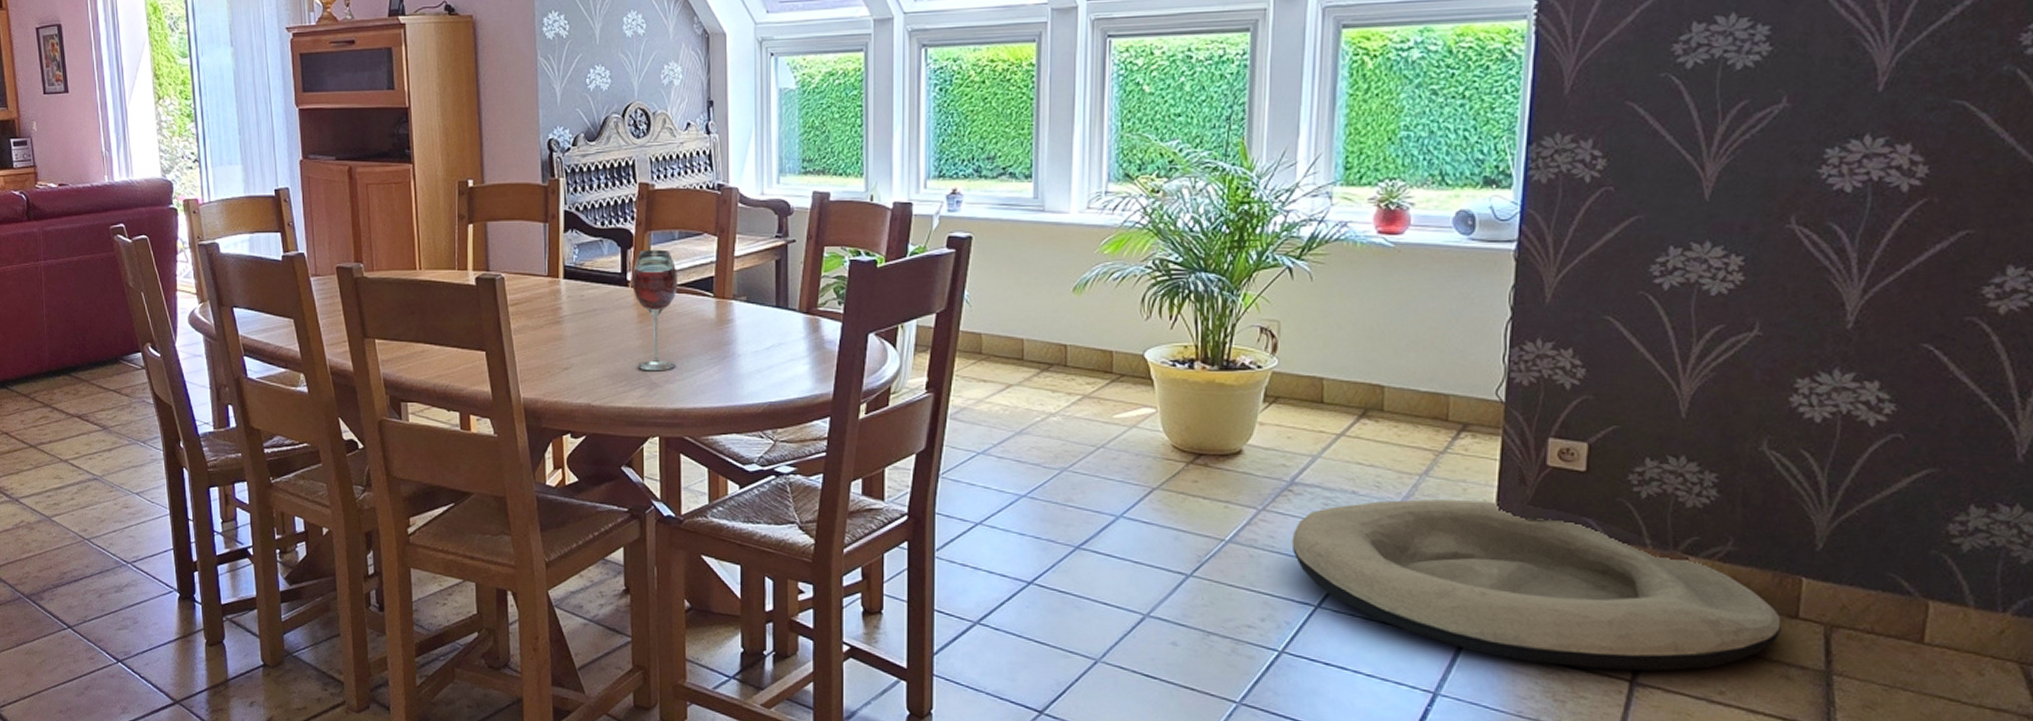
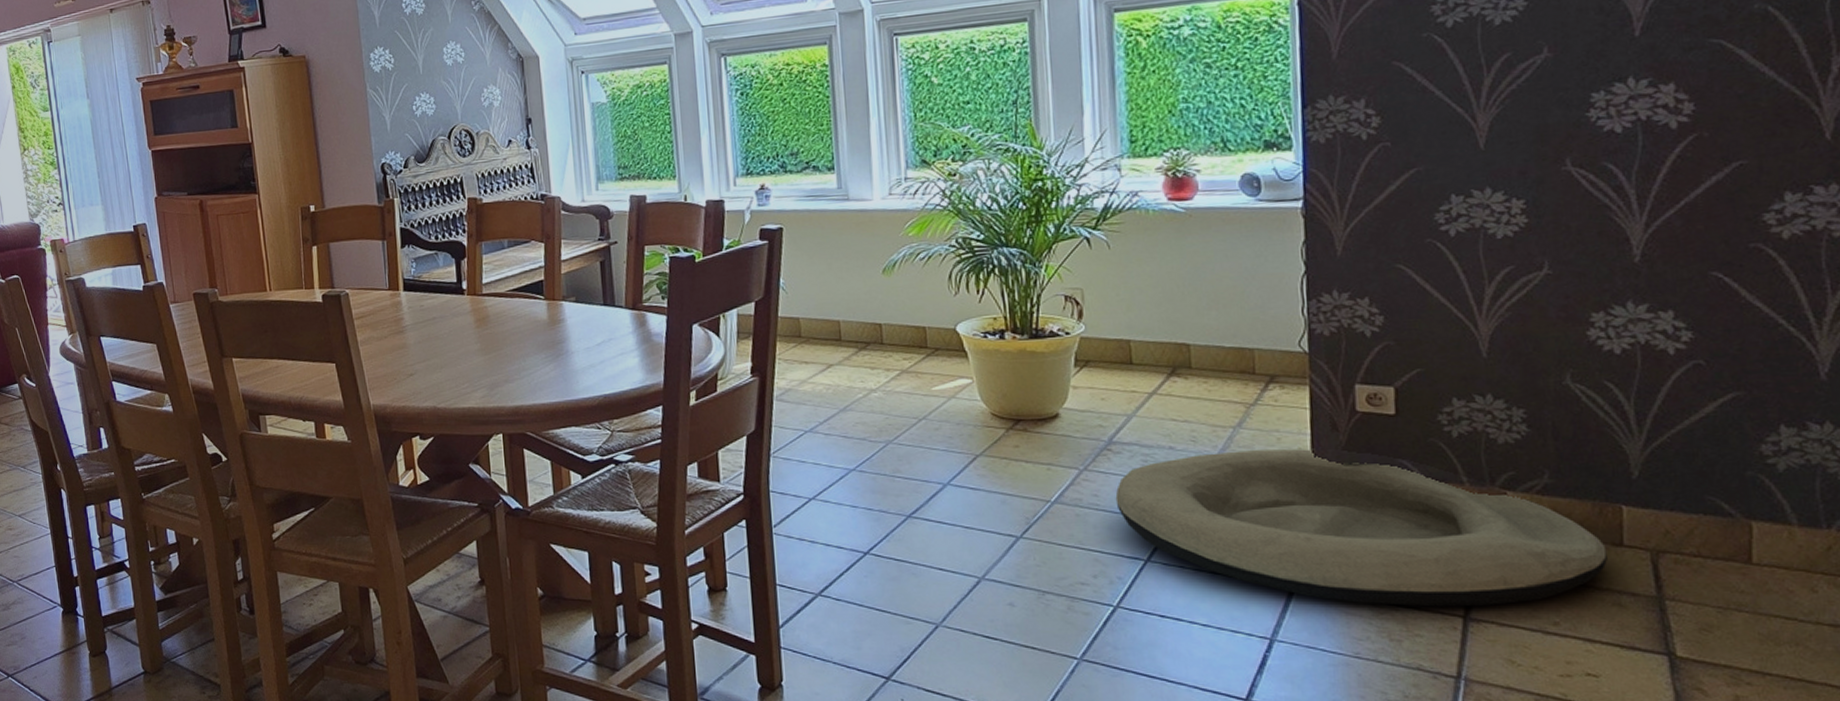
wineglass: present [632,249,677,372] -> none [467,258,513,373]

